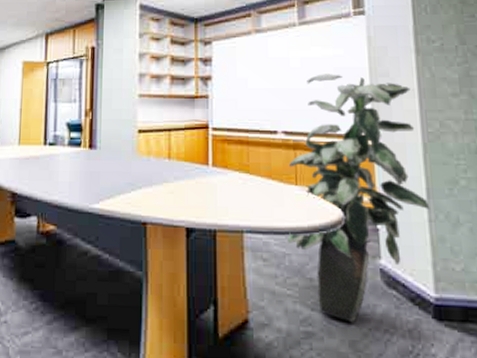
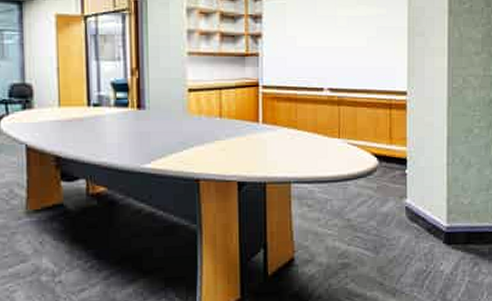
indoor plant: present [287,74,430,323] -> none [329,32,449,253]

